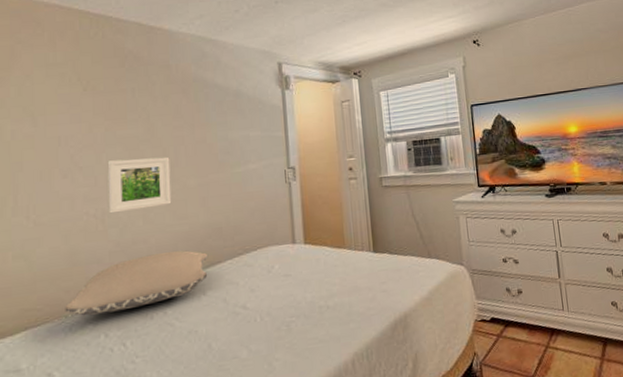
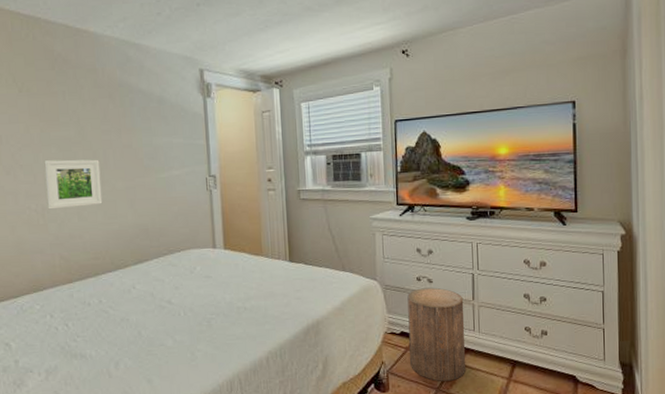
pillow: present [65,250,209,316] -> none [16,247,137,298]
stool: none [495,268,559,369] -> present [407,287,465,381]

